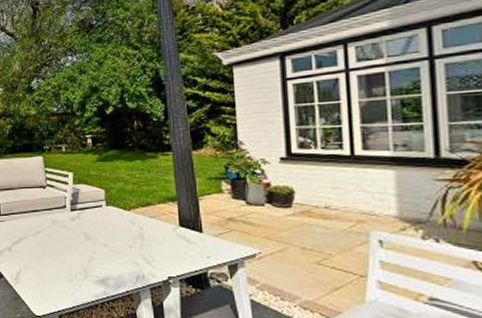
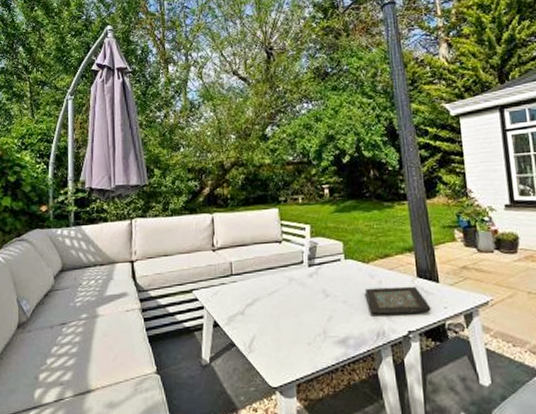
decorative tray: none [126,234,193,261] -> present [365,286,431,315]

